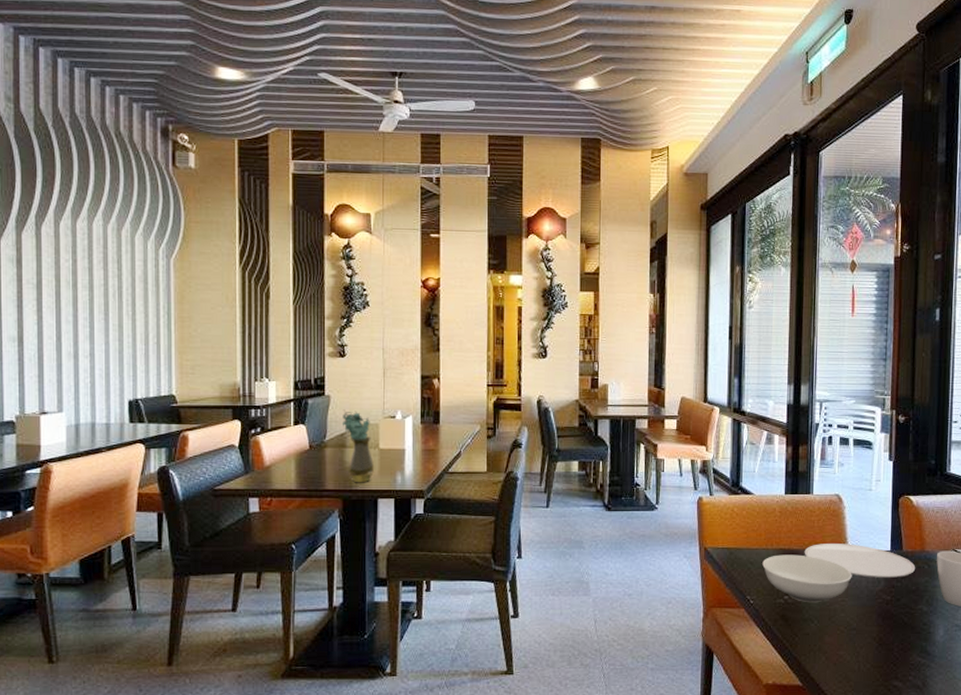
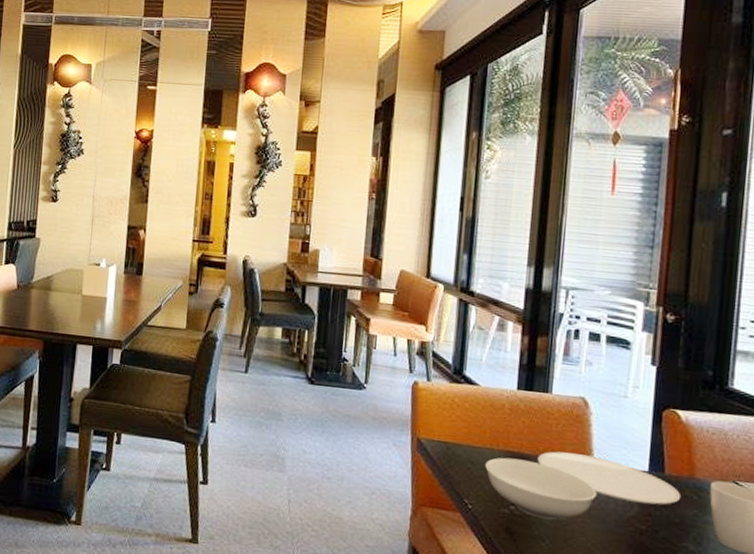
vase: present [341,409,375,483] -> none [48,253,77,327]

